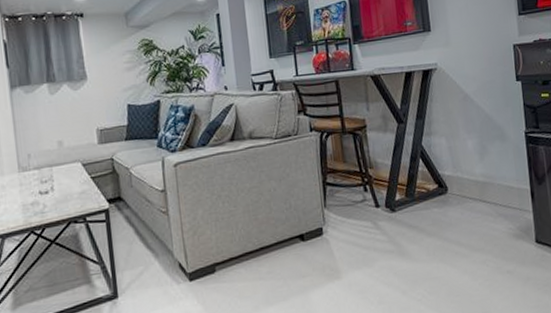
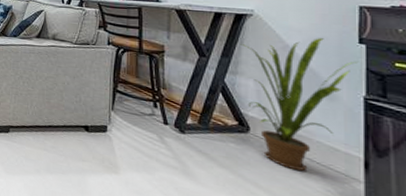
house plant: none [430,82,517,218] -> present [240,38,357,171]

